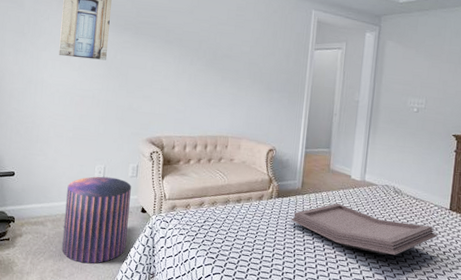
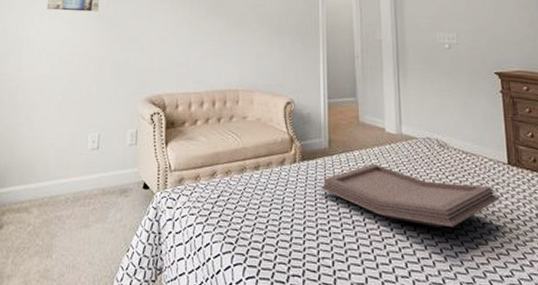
pouf: present [62,176,131,264] -> none [49,146,130,260]

